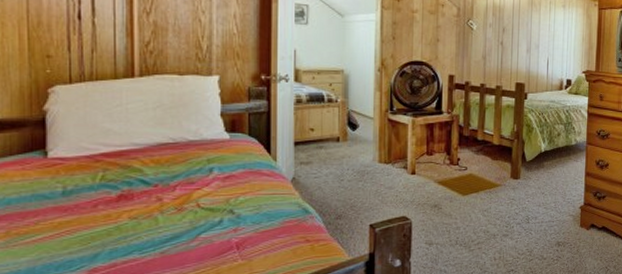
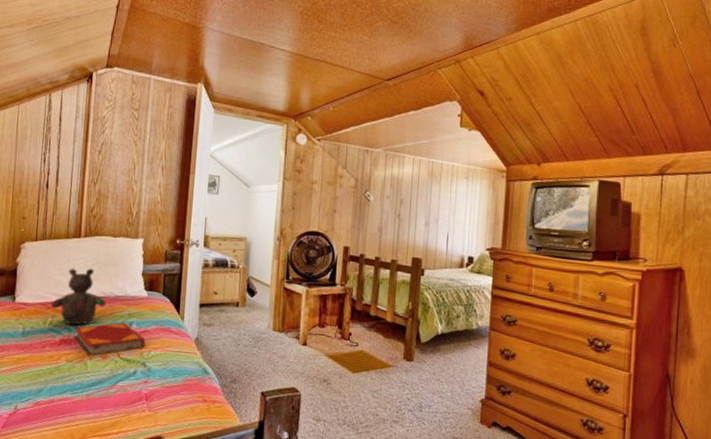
stuffed bear: none [101,112,178,178] -> present [51,268,107,326]
hardback book: none [135,169,231,211] -> present [73,322,146,357]

